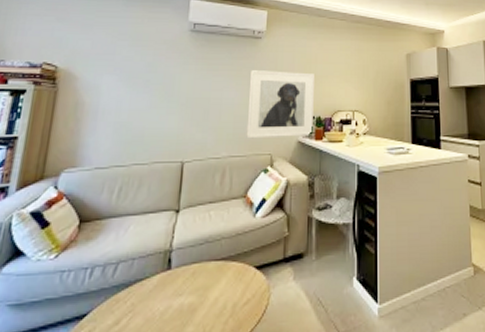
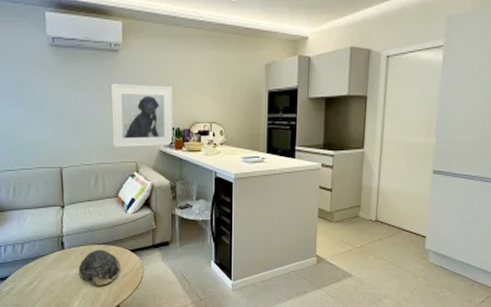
decorative bowl: none [185,268,241,321] -> present [78,250,120,285]

